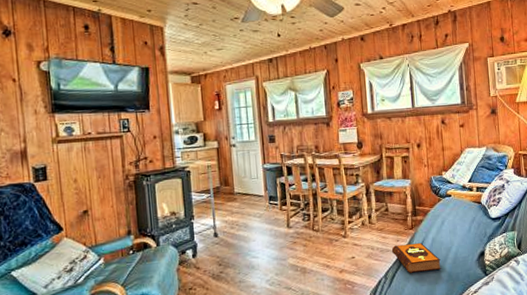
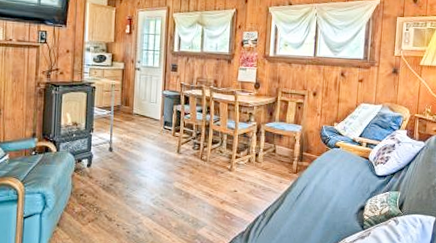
hardback book: present [391,242,441,273] -> none [273,186,320,216]

